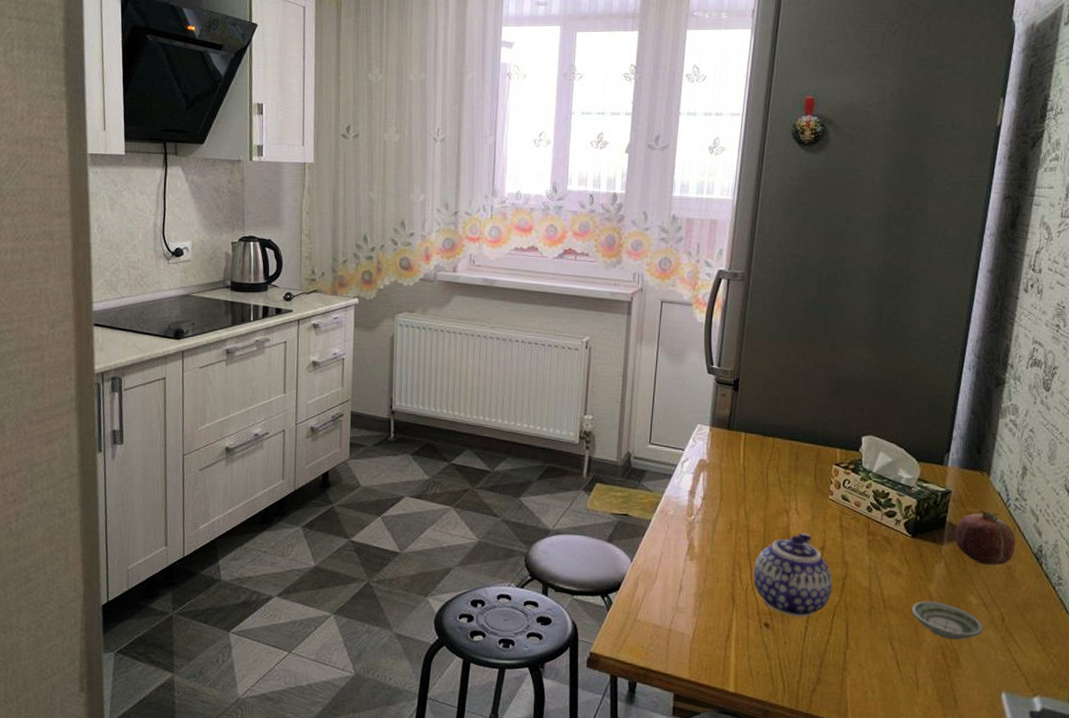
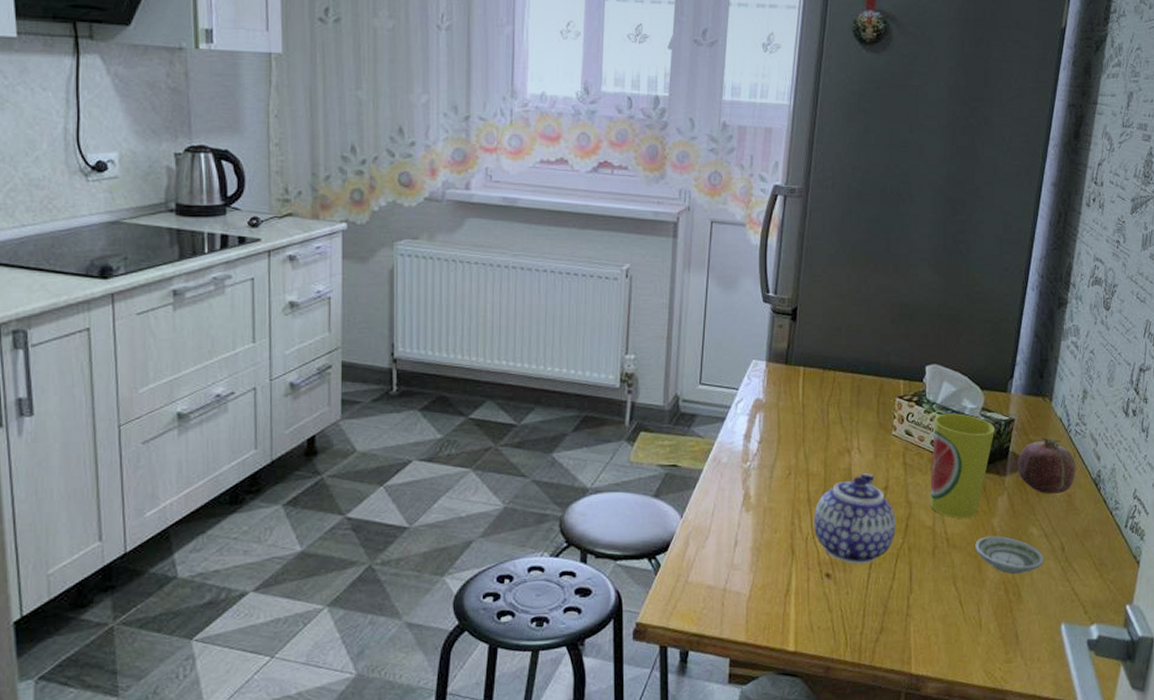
cup: none [866,482,932,582] -> present [930,413,996,518]

